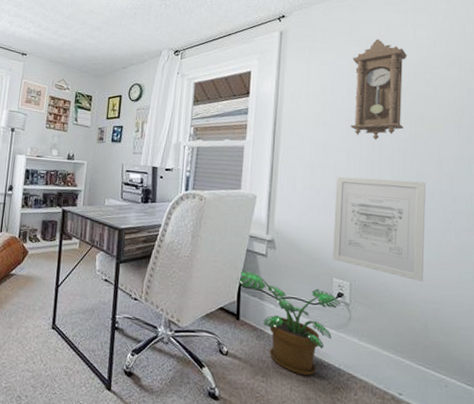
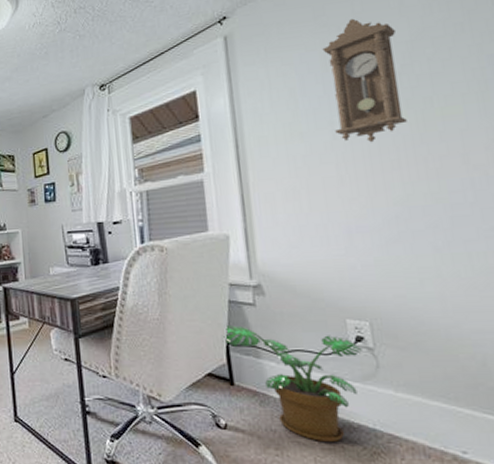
wall art: present [332,176,427,283] -> none [327,183,470,309]

